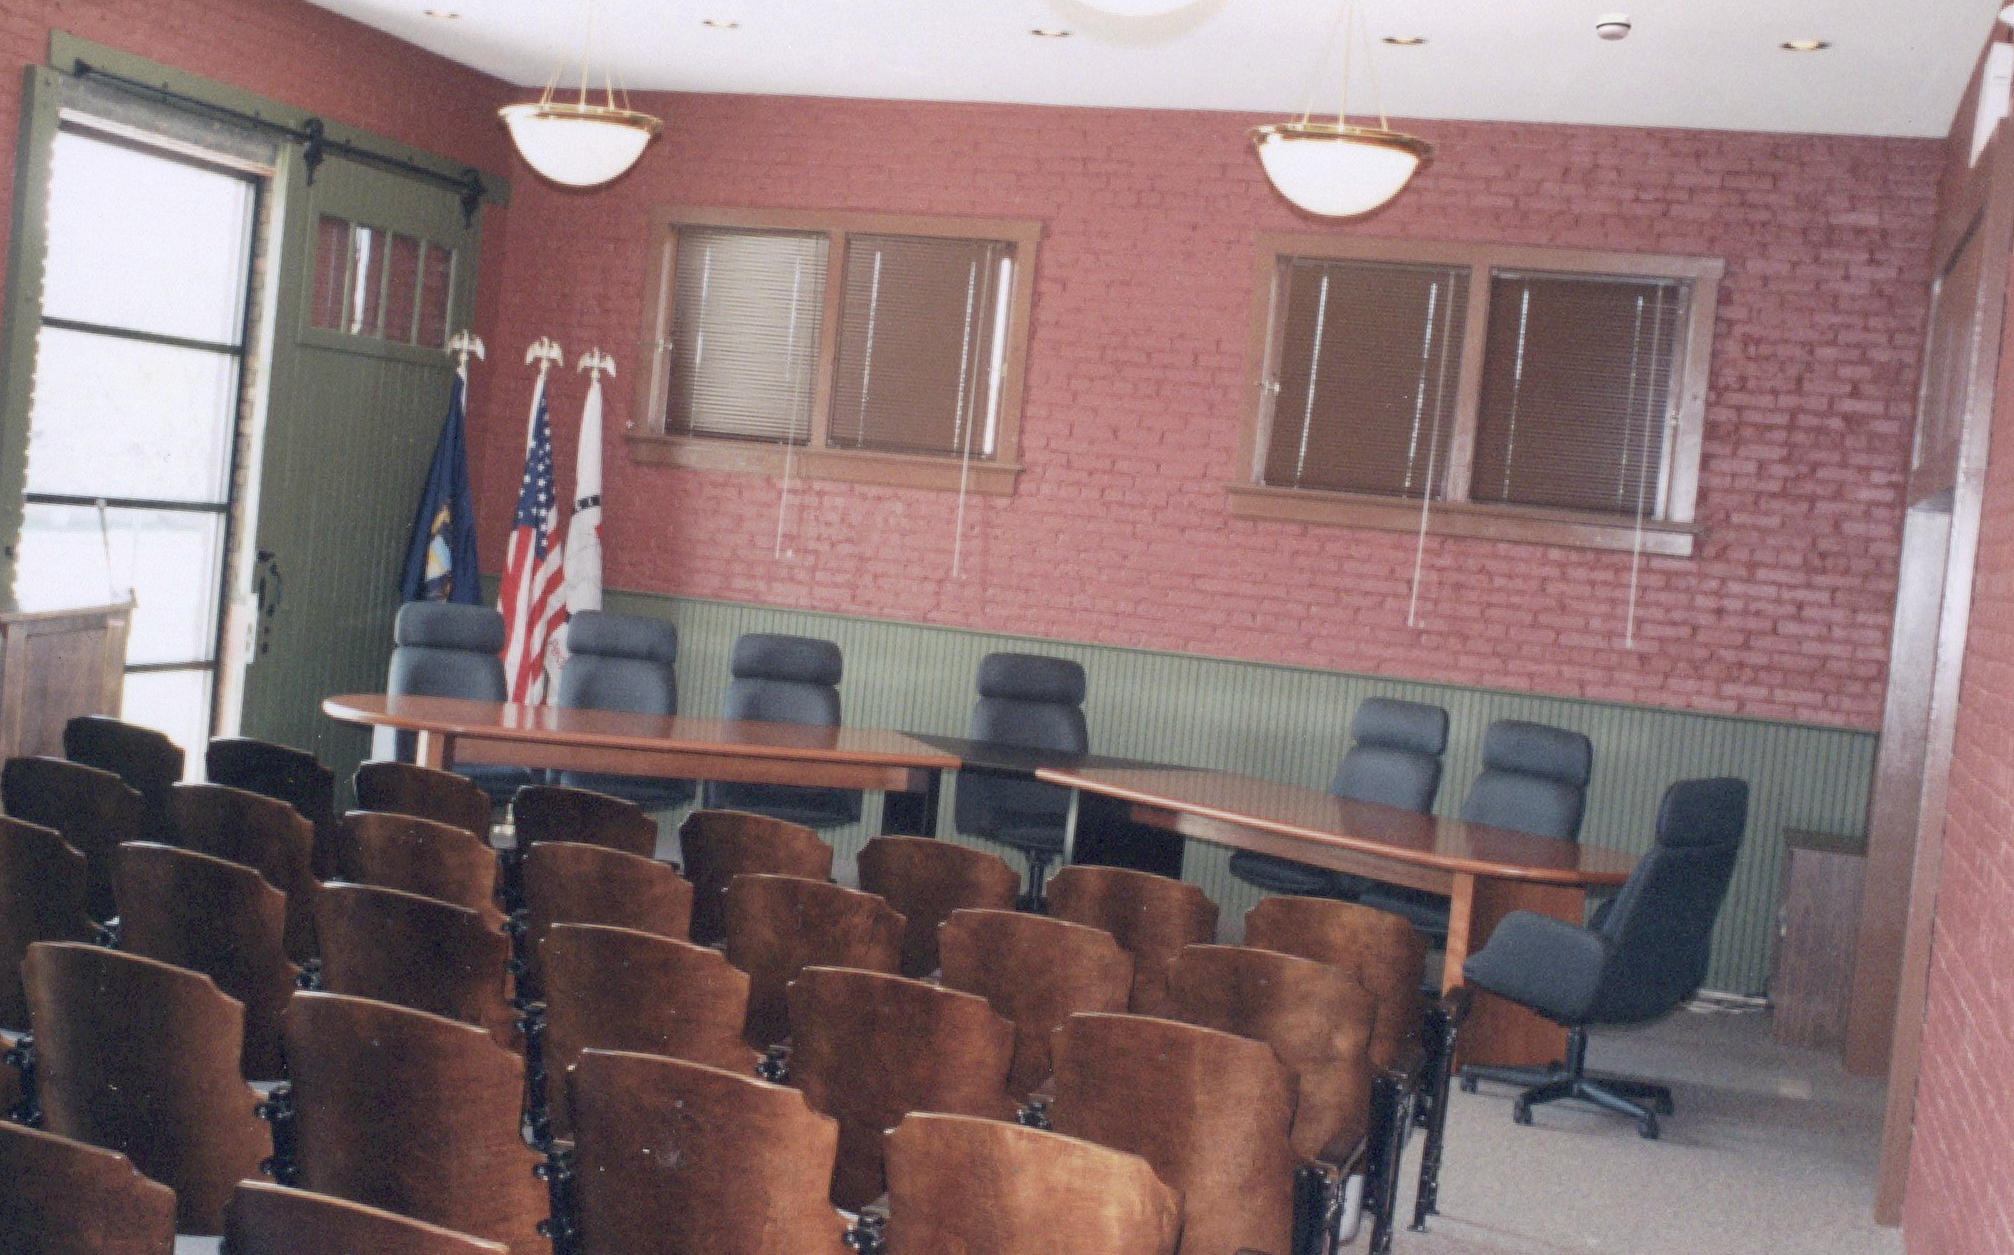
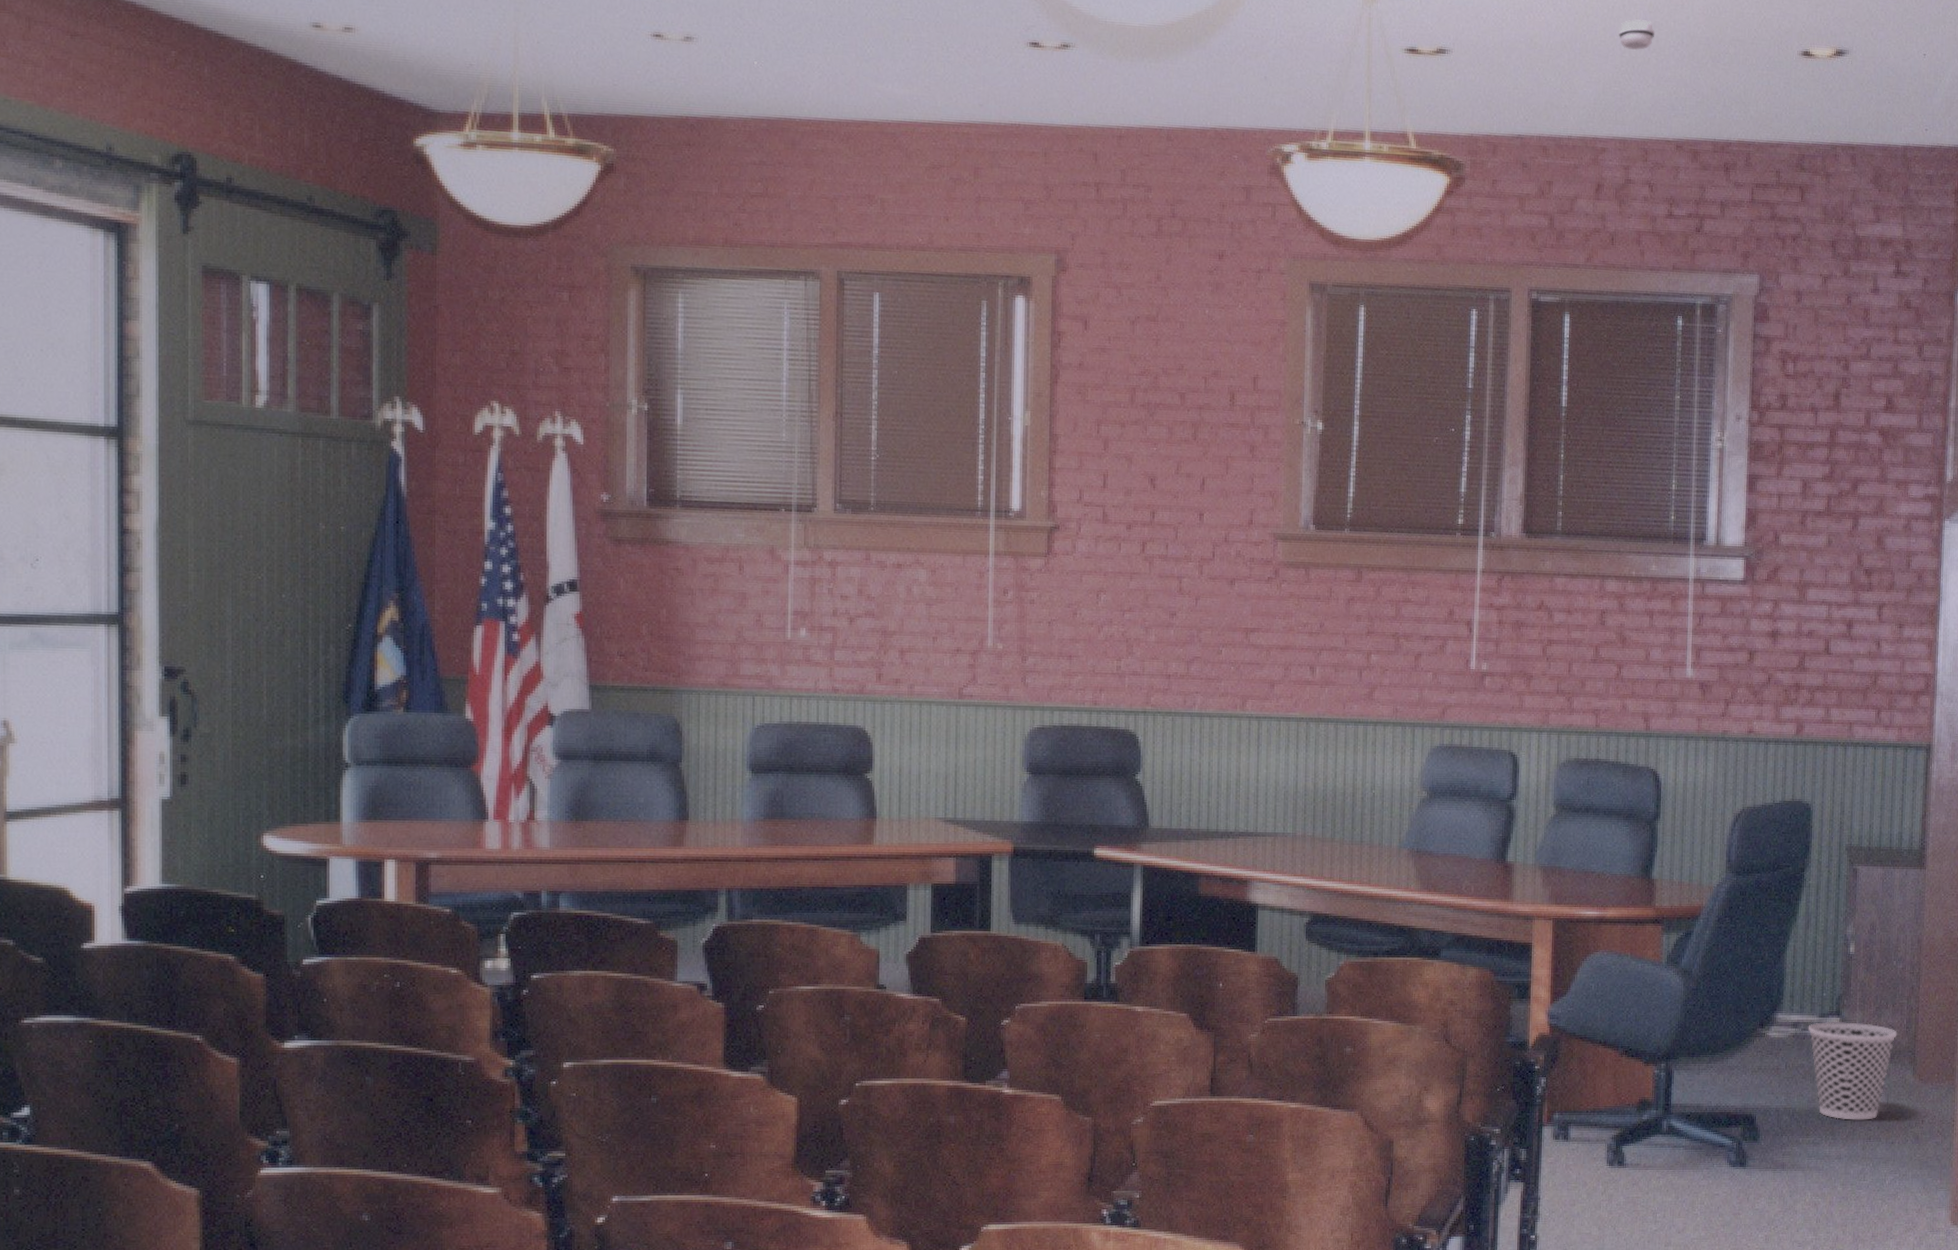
wastebasket: none [1731,1002,1828,1106] -> present [1808,1022,1898,1120]

